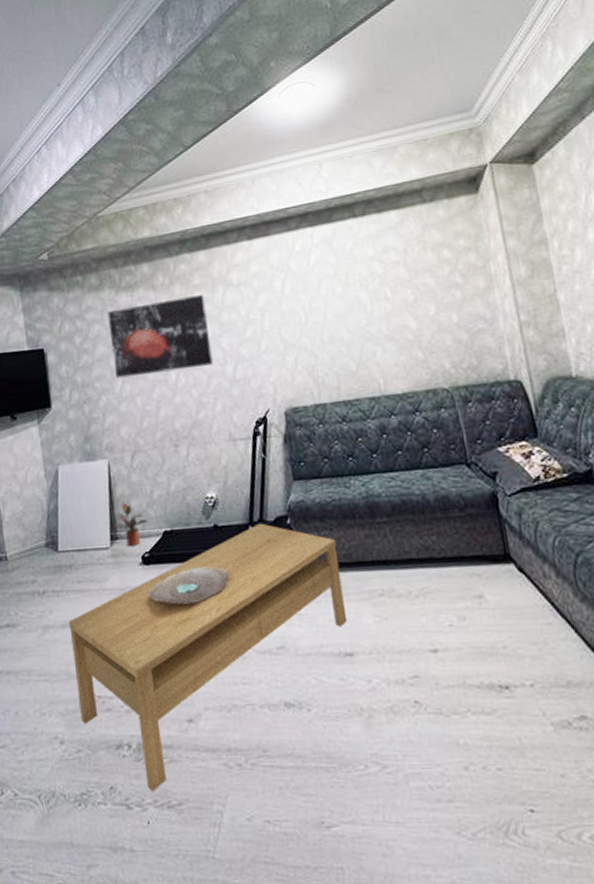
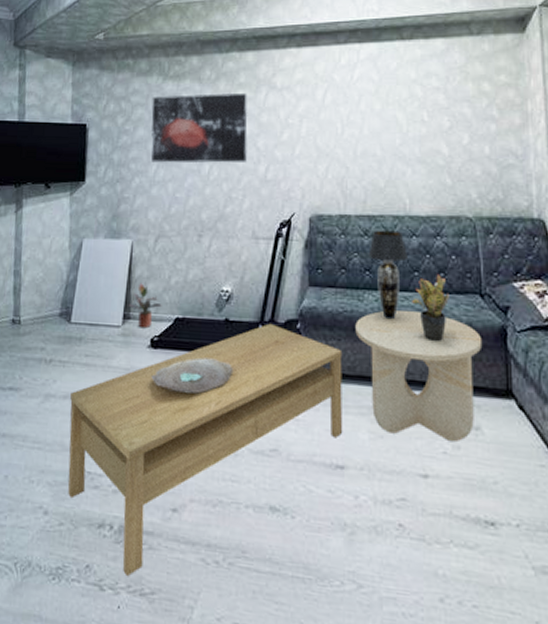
side table: none [345,489,477,614] -> present [355,310,483,443]
table lamp: none [349,412,390,503] -> present [368,230,409,320]
potted plant: none [399,449,437,518] -> present [412,273,449,342]

